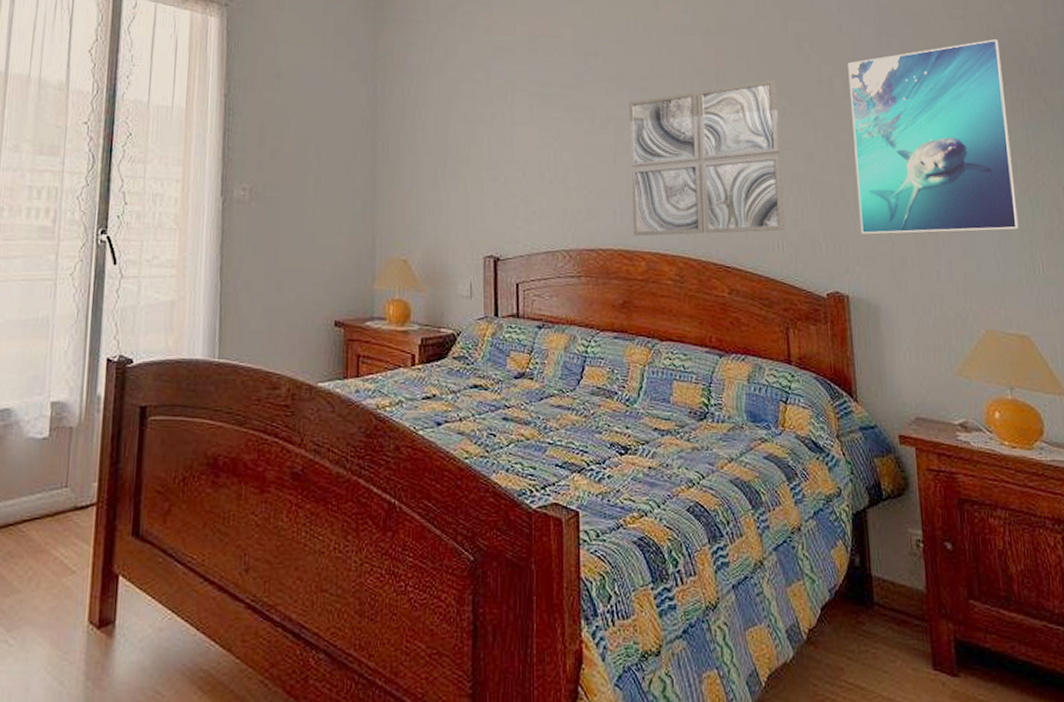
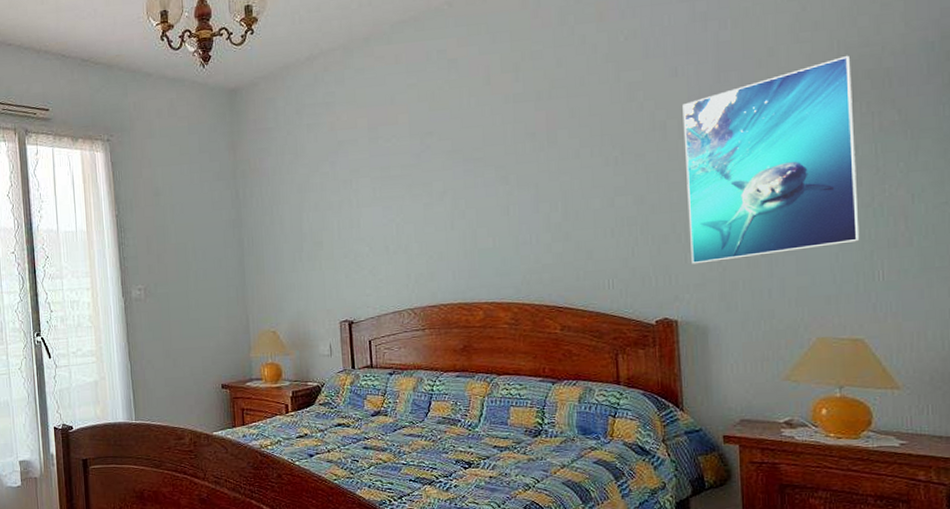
wall art: present [630,79,786,237] -> none [465,132,616,290]

